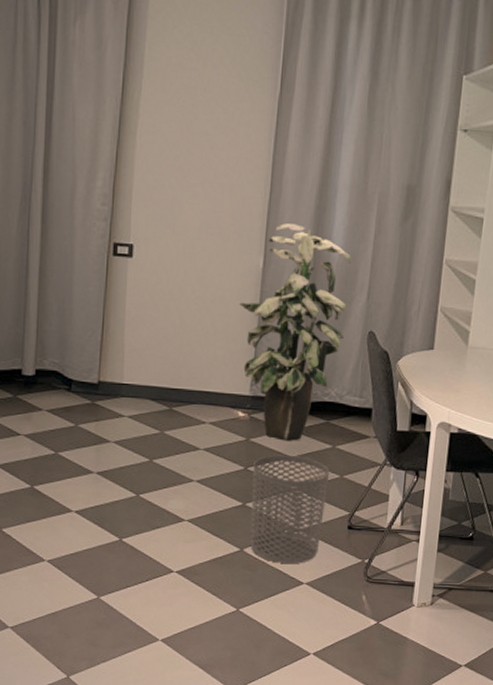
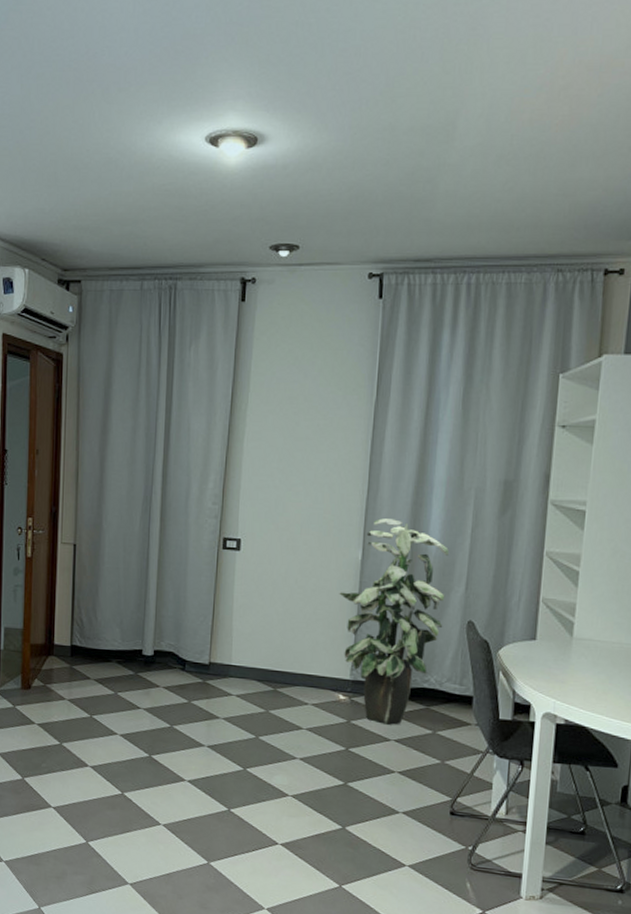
waste bin: present [250,454,329,563] -> none [352,737,430,846]

